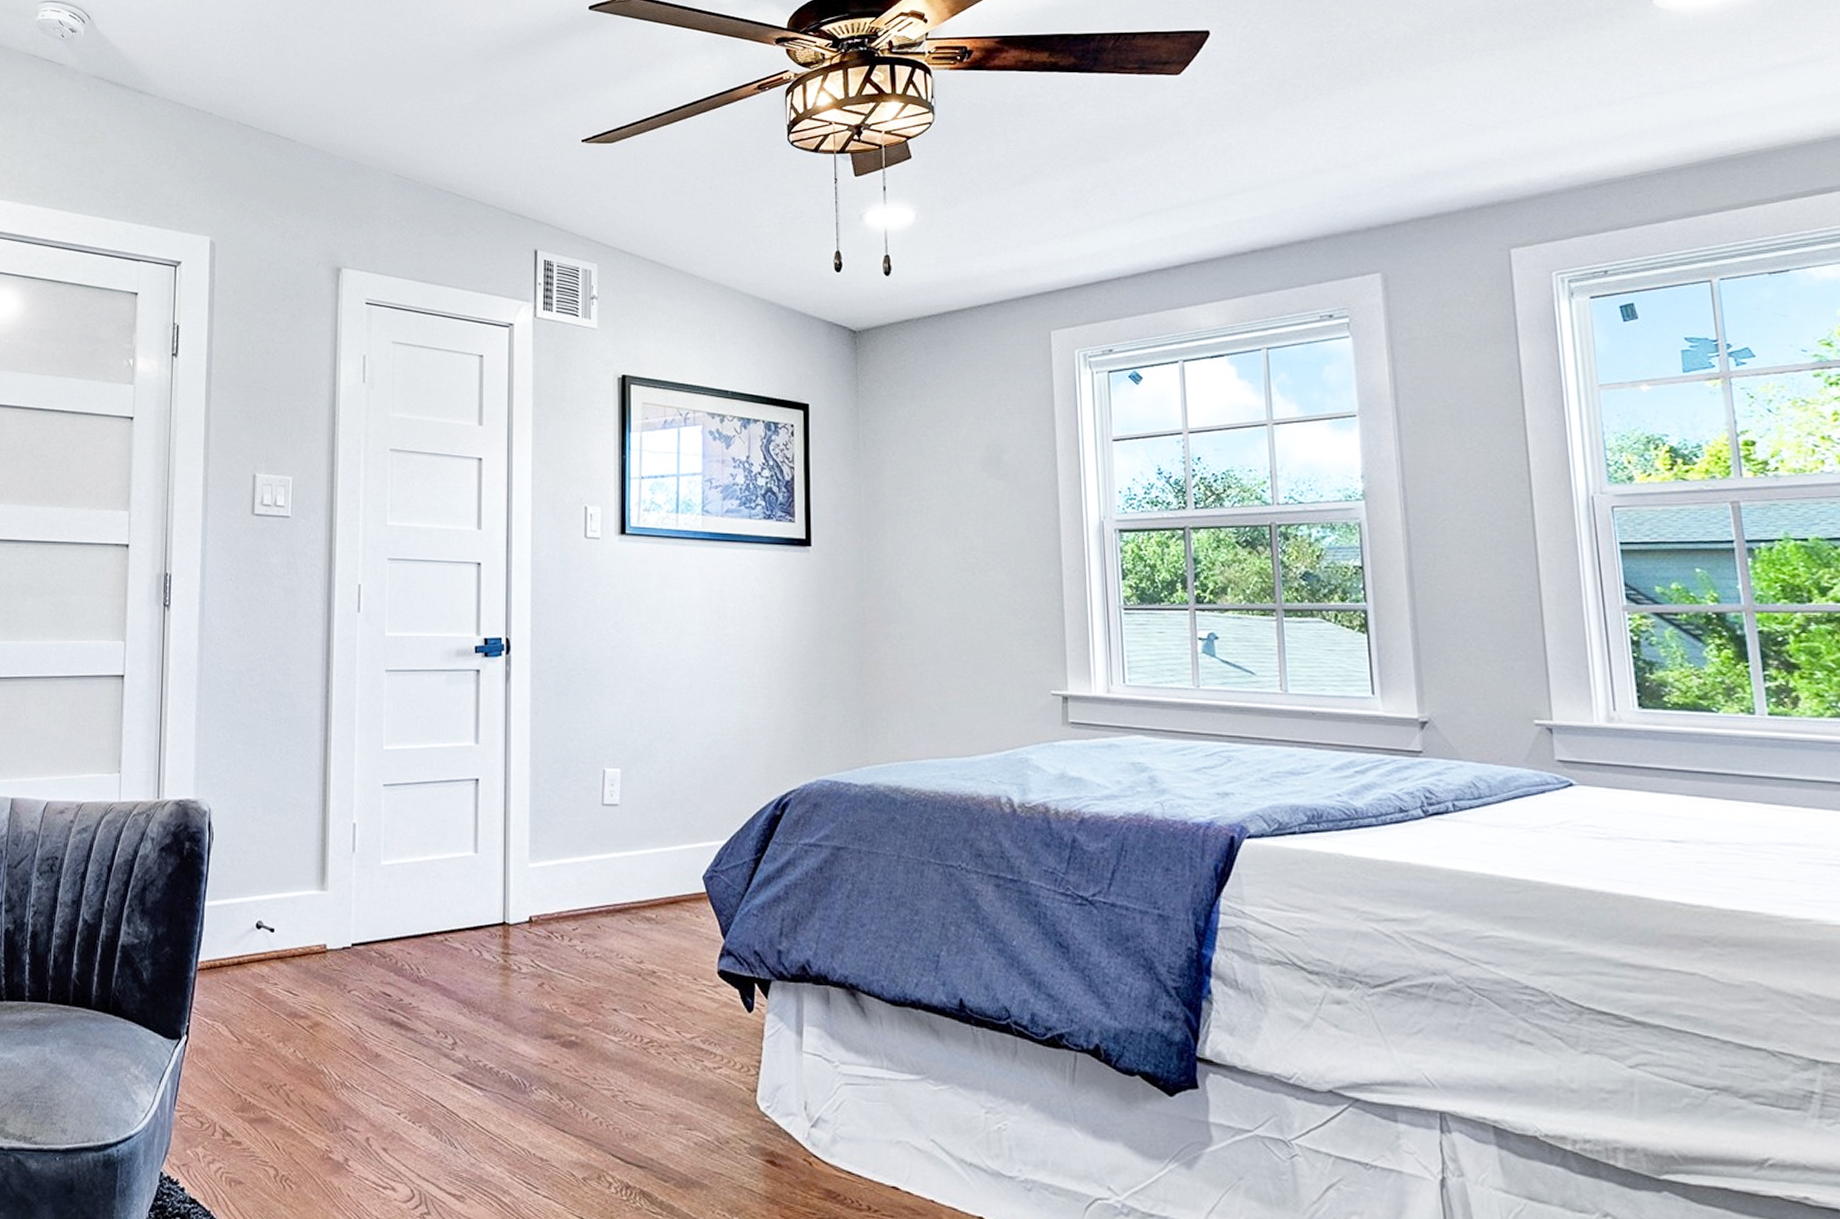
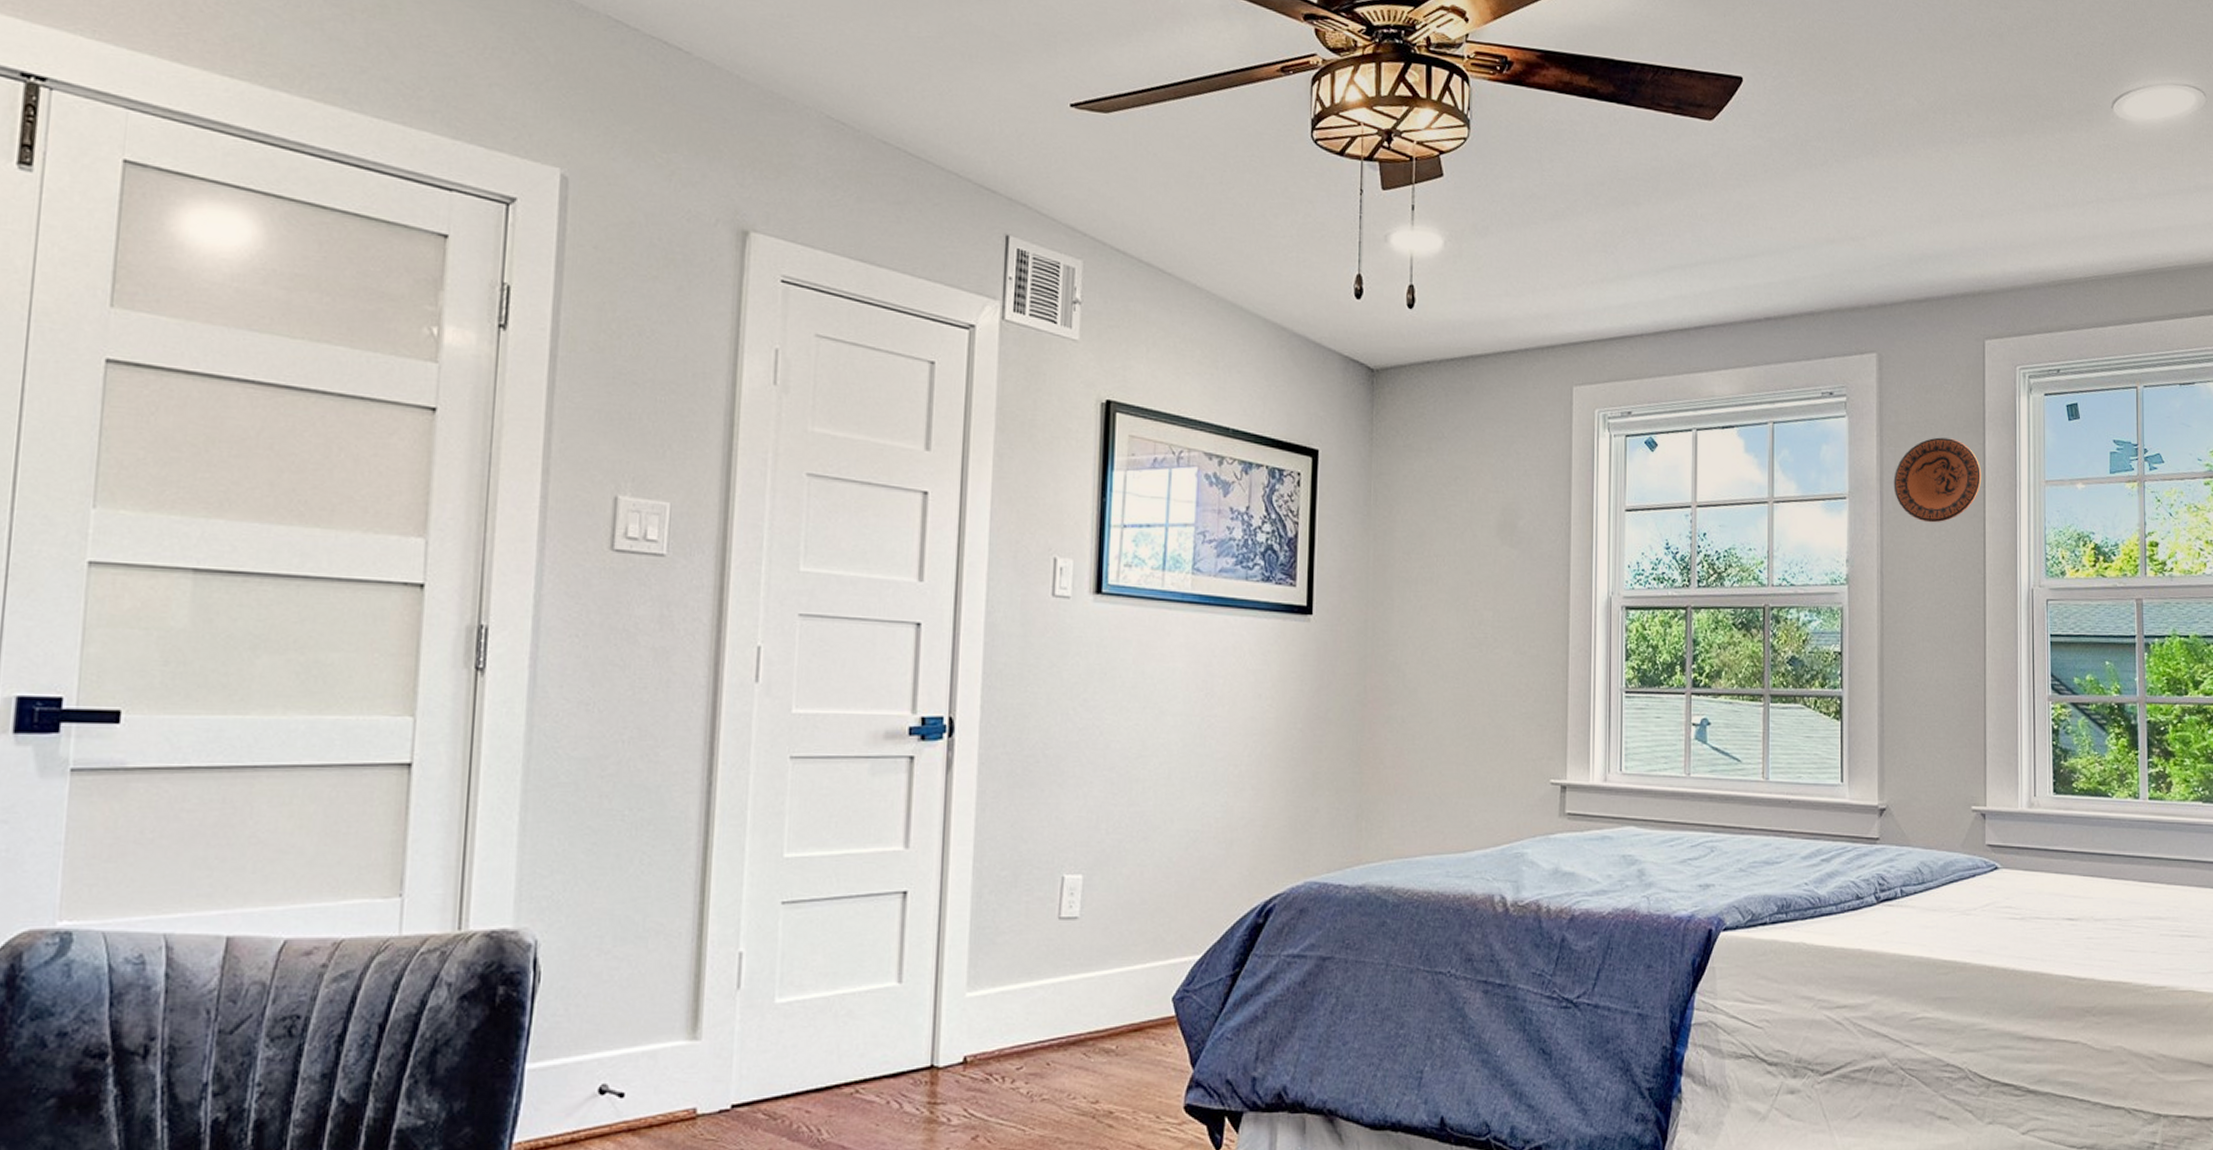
decorative plate: none [1410,349,1518,435] -> present [1893,437,1982,523]

